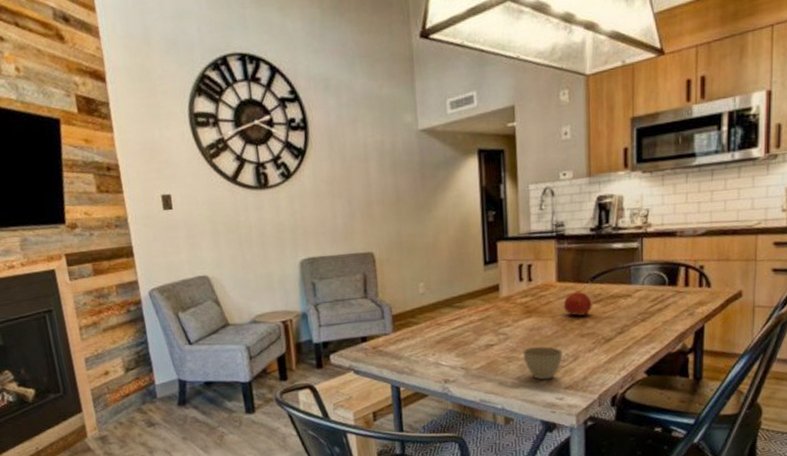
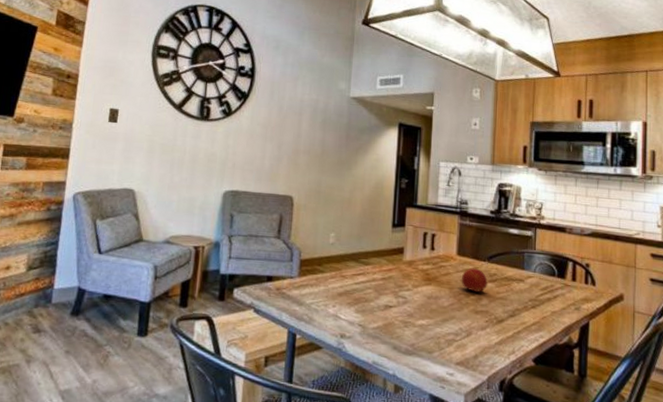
cup: present [523,346,563,380] -> none [419,315,457,352]

